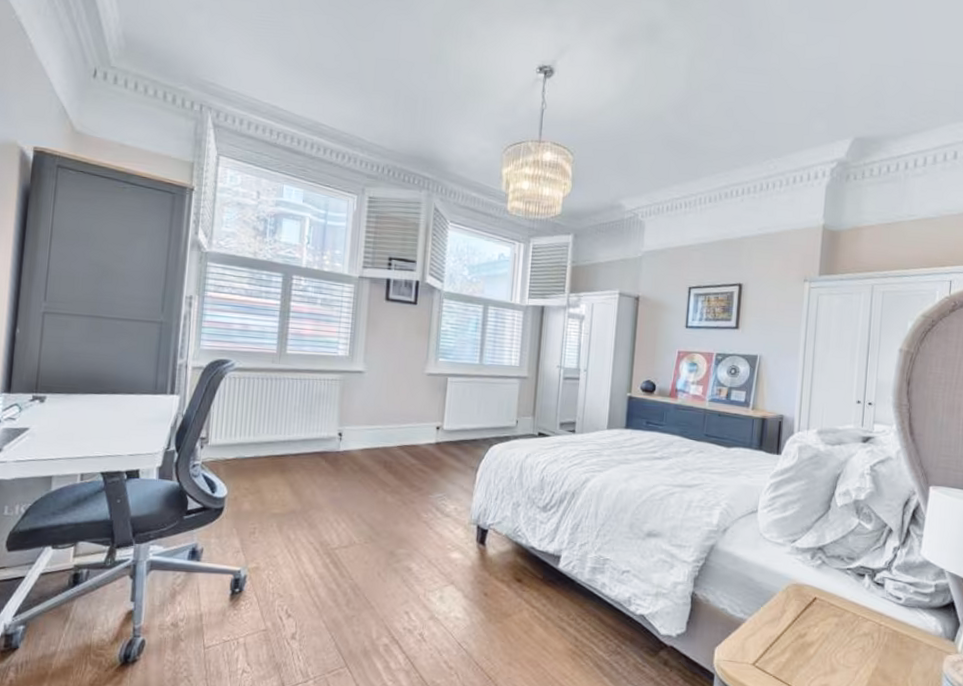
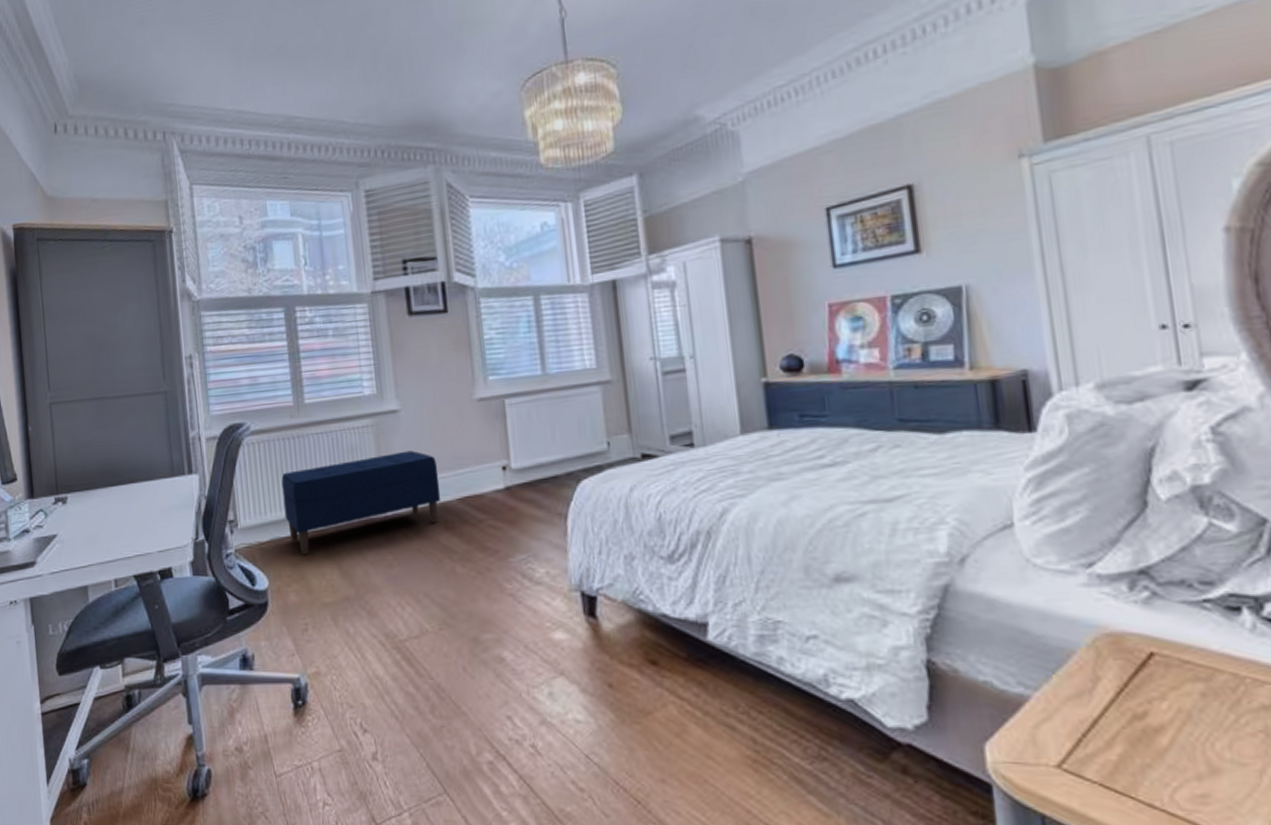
bench: none [252,403,387,474] -> present [281,450,441,556]

